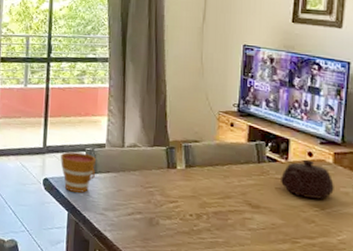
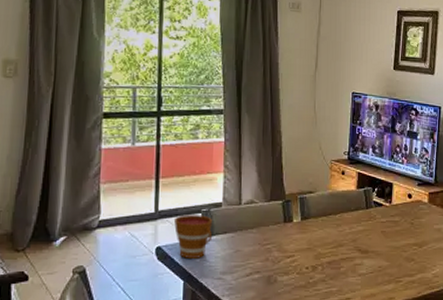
teapot: present [281,159,334,200] -> none [386,201,429,238]

